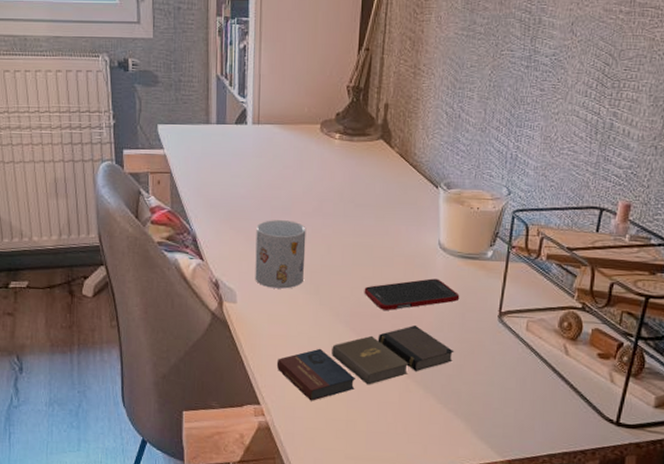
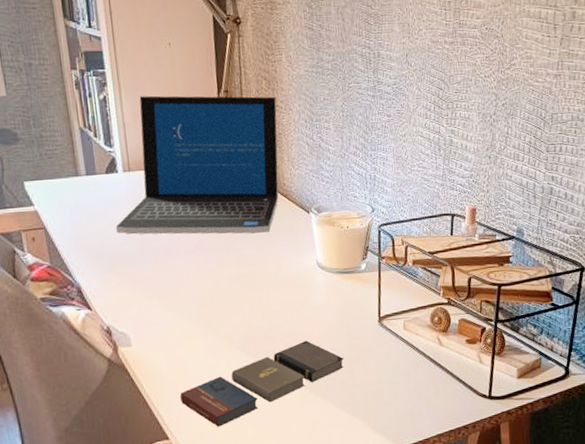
laptop: none [237,48,419,203] -> present [115,95,279,235]
mug: present [255,220,306,289] -> none [141,260,195,327]
cell phone: present [364,278,460,310] -> none [254,295,343,331]

